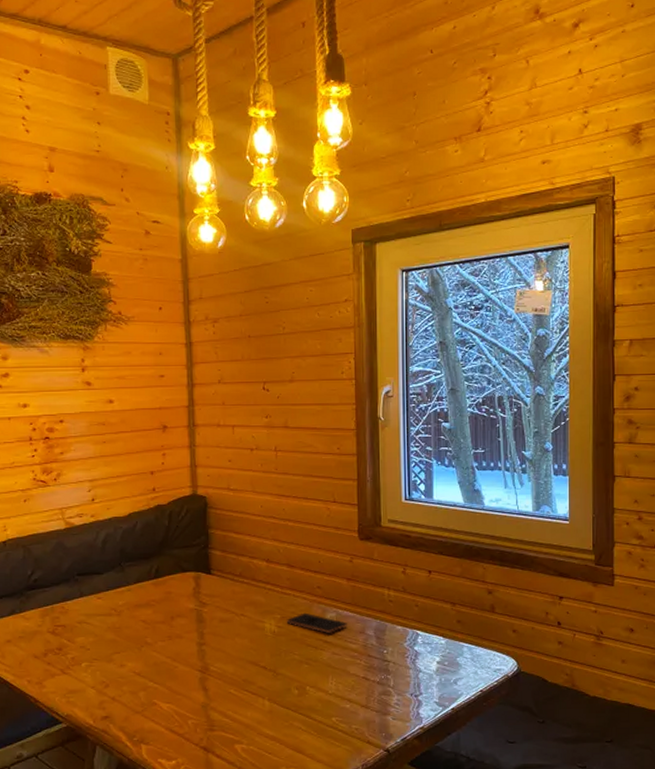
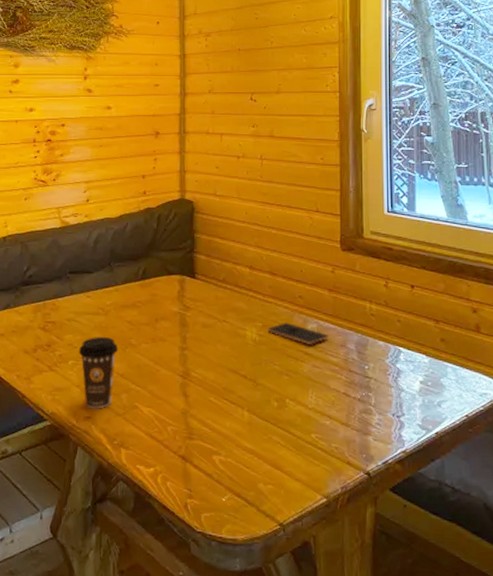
coffee cup: none [91,637,134,708] -> present [78,337,119,409]

